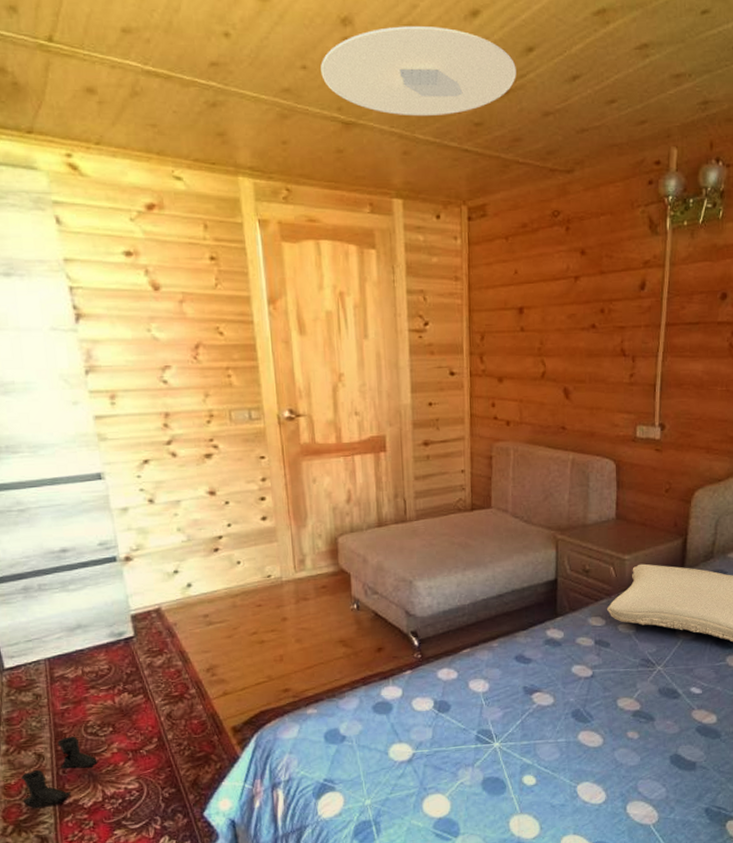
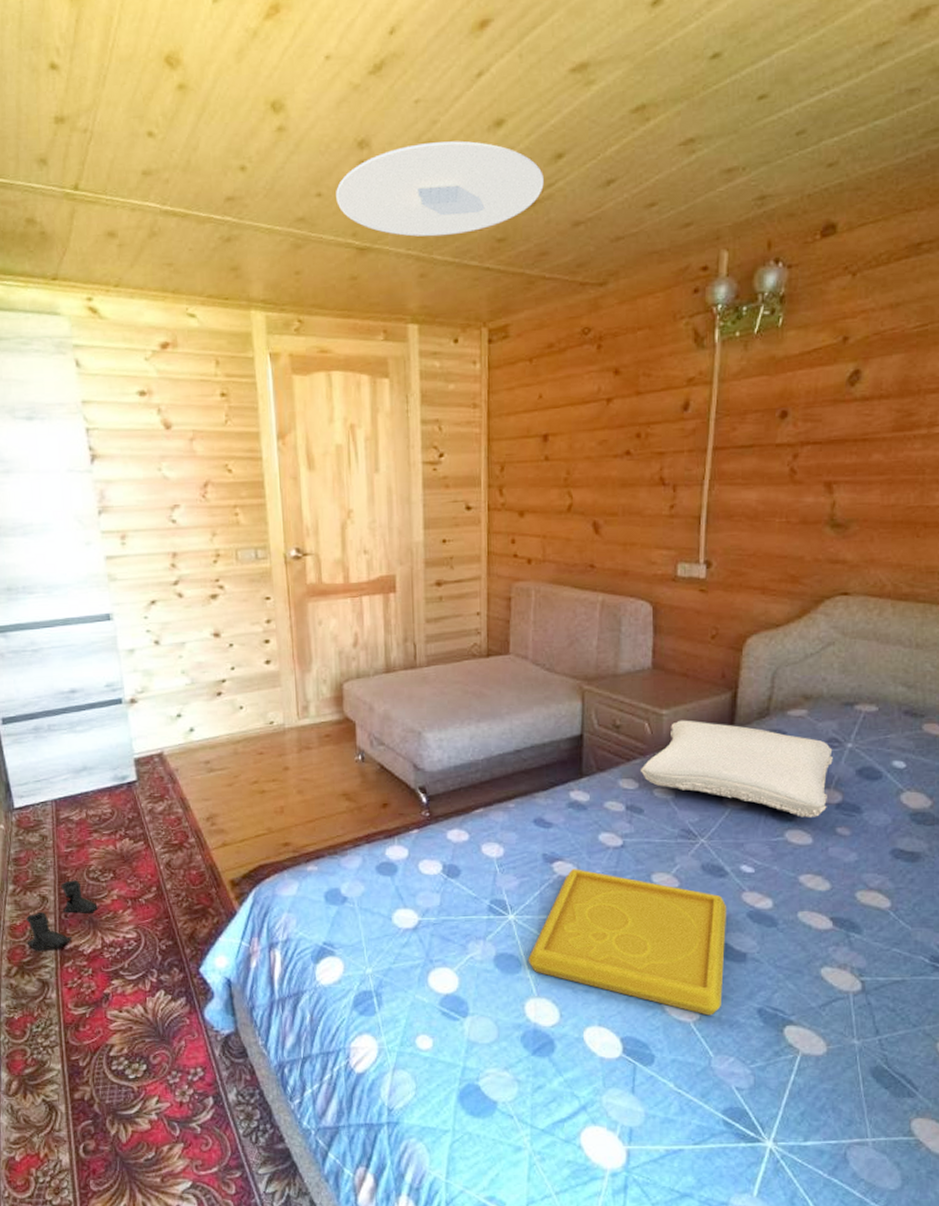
serving tray: none [511,698,680,818] -> present [528,869,727,1016]

